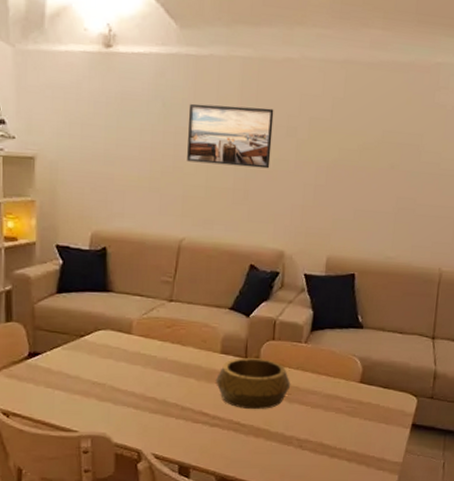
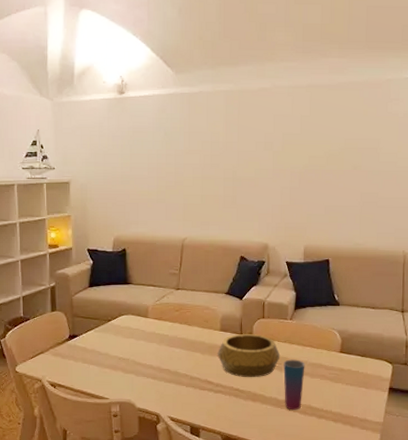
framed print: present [187,103,274,169] -> none [185,129,253,177]
cup: none [292,389,319,448] -> present [283,359,305,410]

